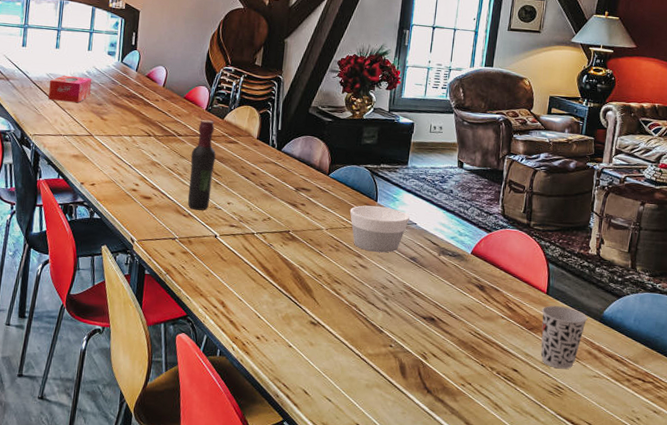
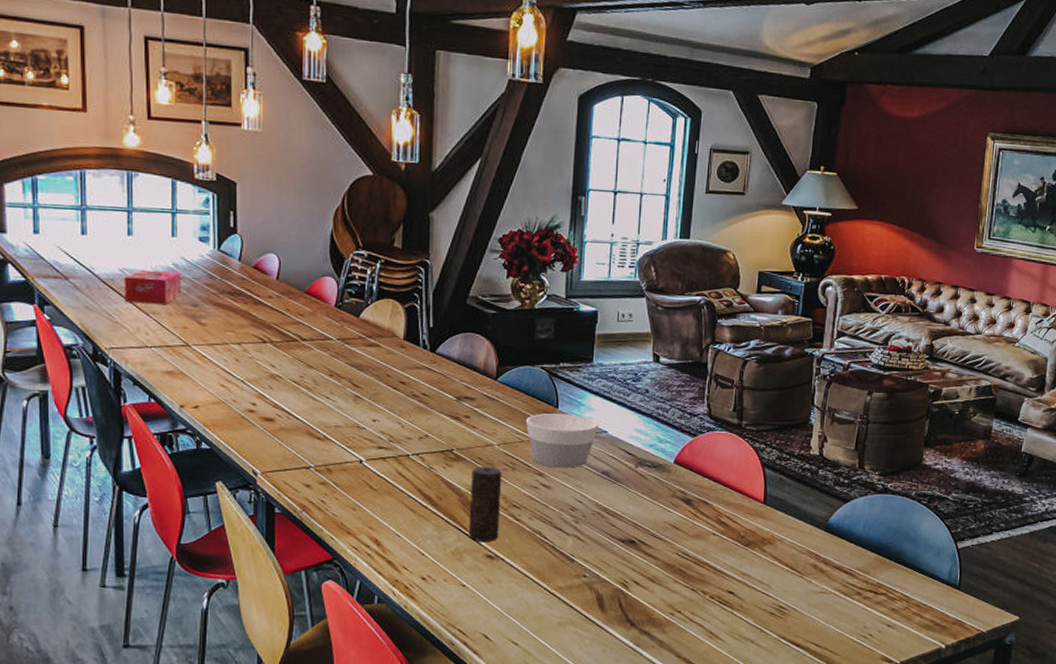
wine bottle: present [187,119,216,211] -> none [320,318,353,431]
candle: none [297,246,328,311] -> present [468,466,502,542]
cup: present [540,305,588,369] -> none [758,516,811,587]

